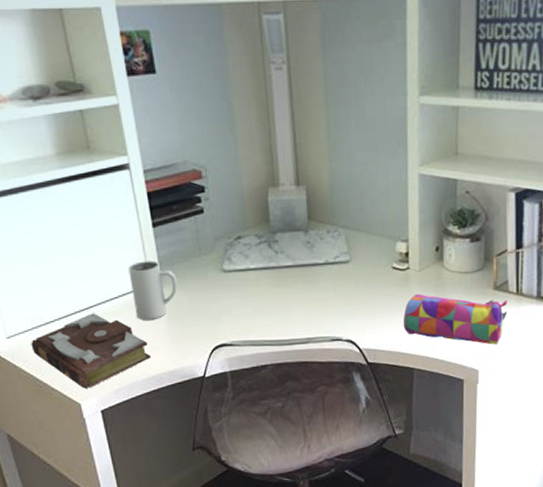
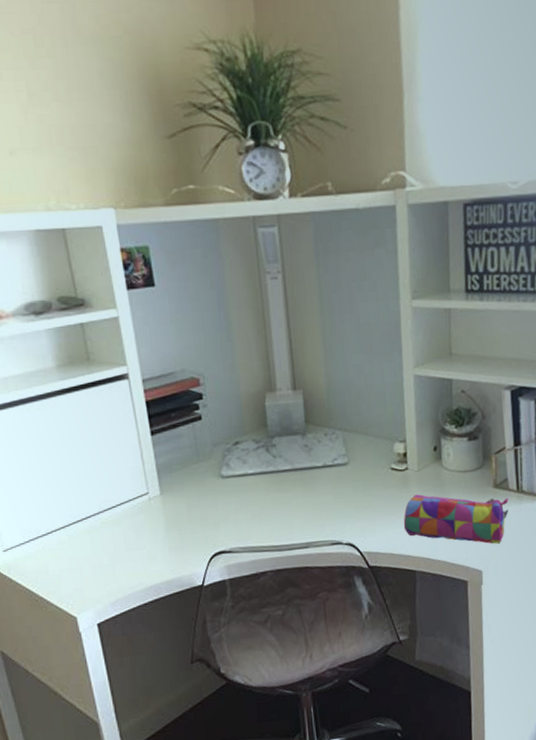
book: present [31,313,151,389] -> none [27,523,148,601]
mug: present [128,260,178,320] -> none [126,468,176,529]

